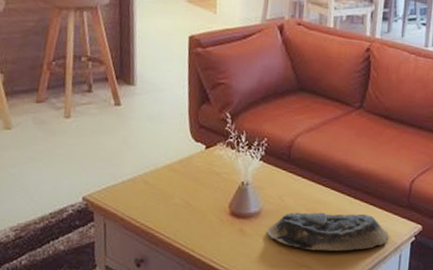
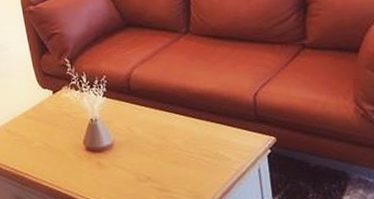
decorative bowl: present [267,212,389,252] -> none [123,133,243,175]

